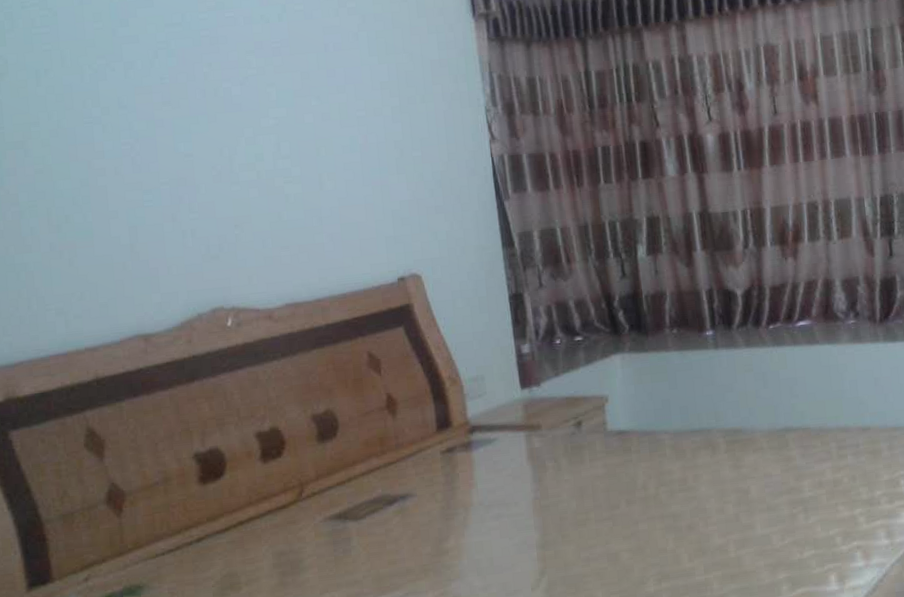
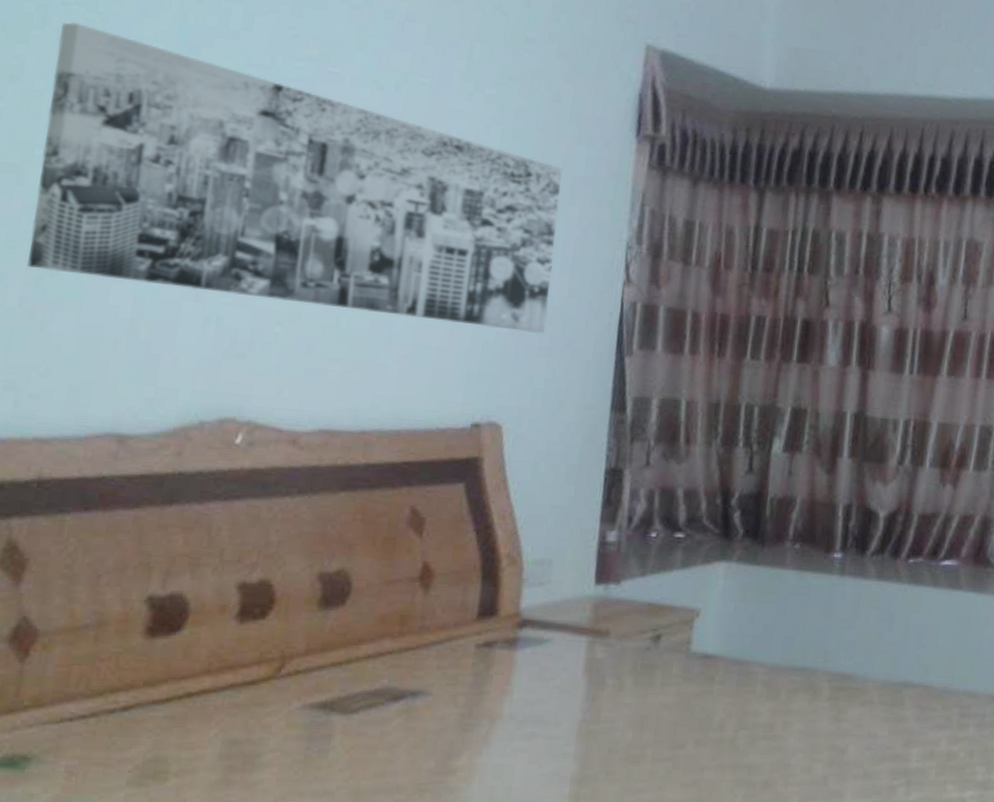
wall art: none [26,21,437,219] -> present [27,22,564,333]

